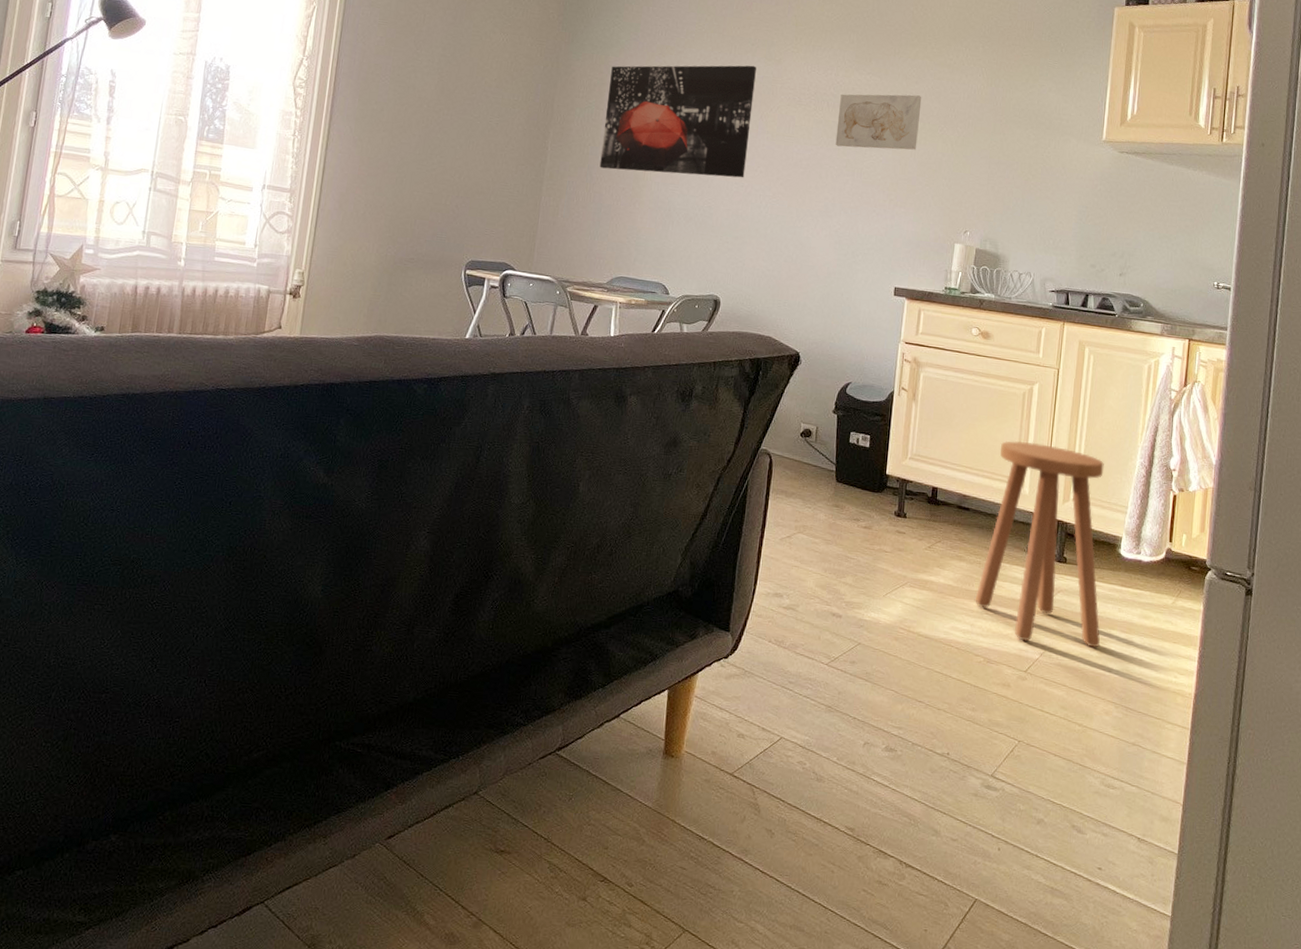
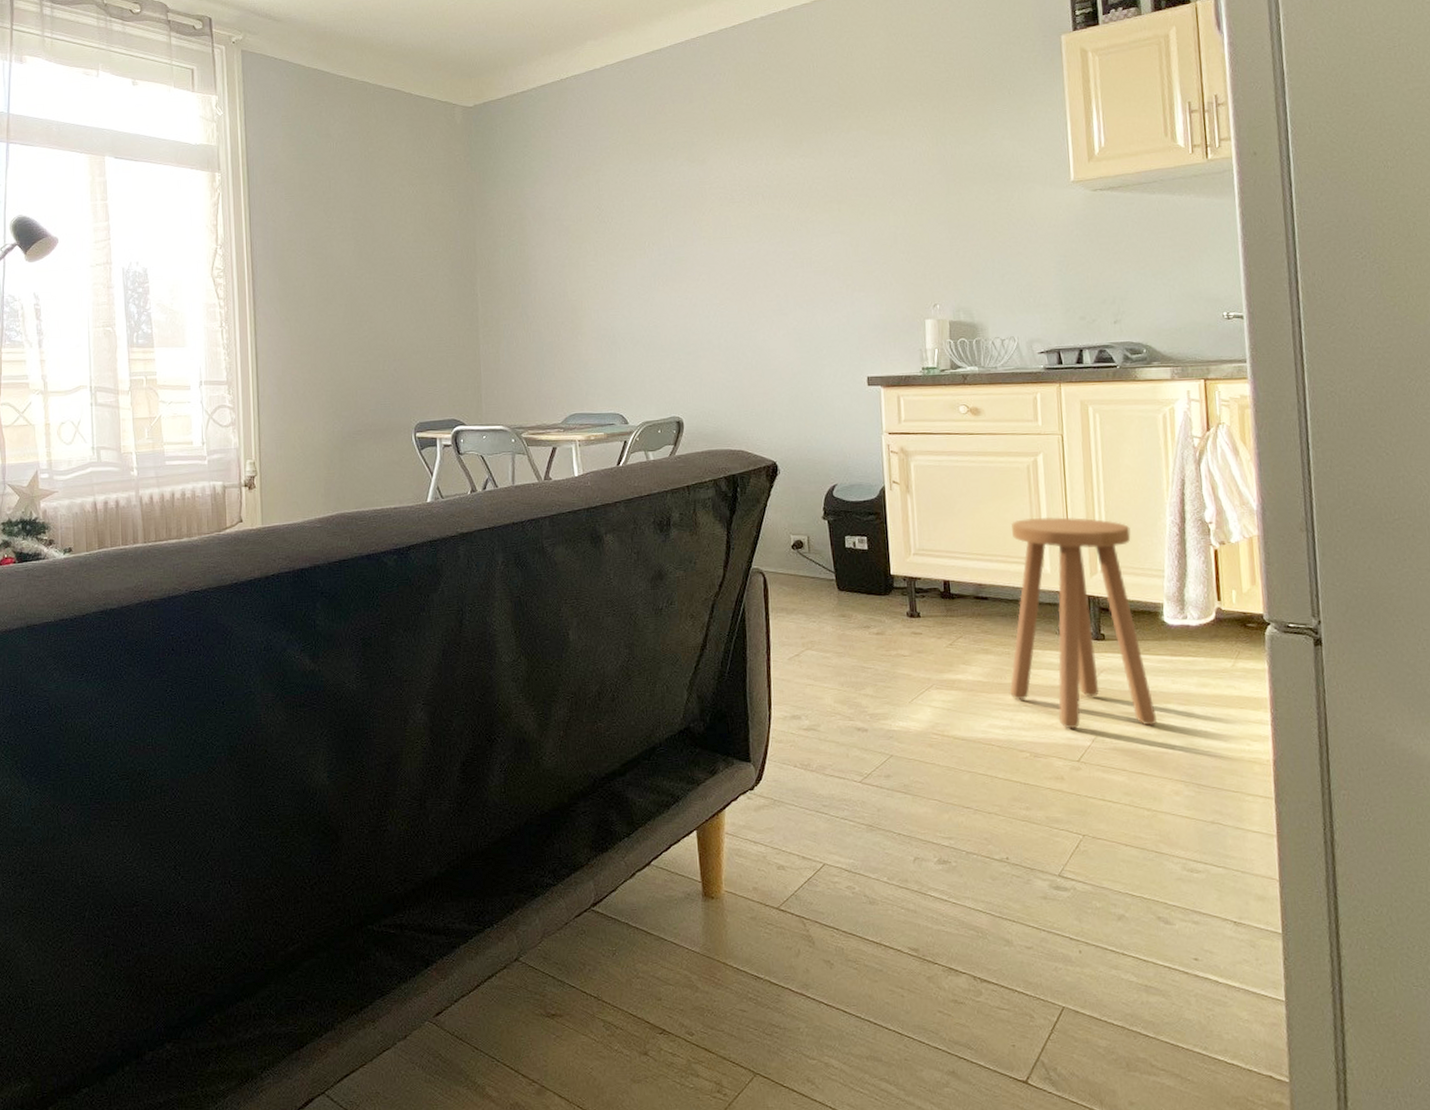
wall art: present [599,65,756,178] -> none [529,170,687,306]
wall art: present [835,94,922,150] -> none [775,169,867,239]

